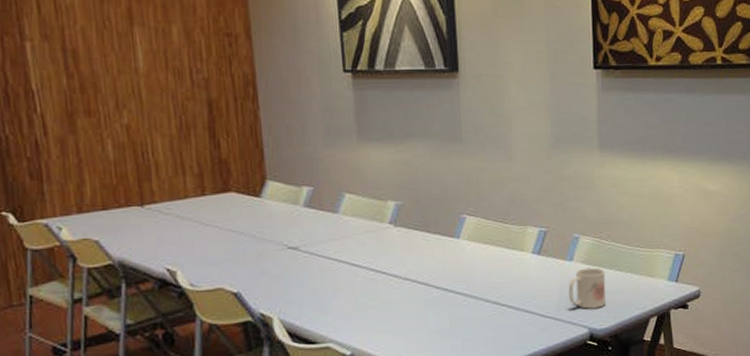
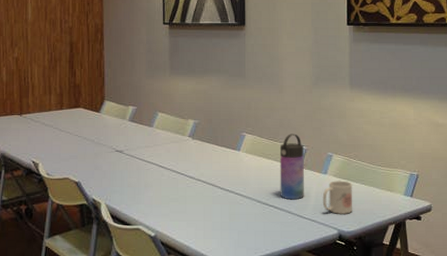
water bottle: none [511,212,545,295] -> present [279,134,304,199]

